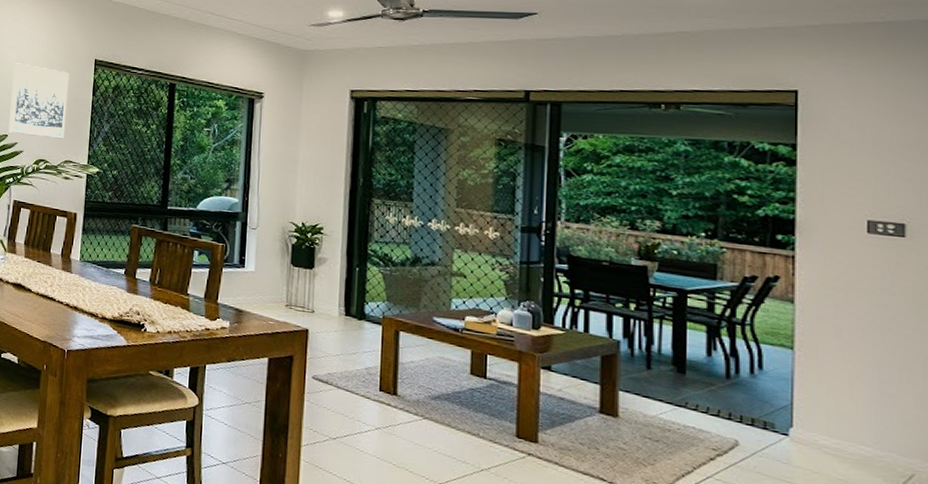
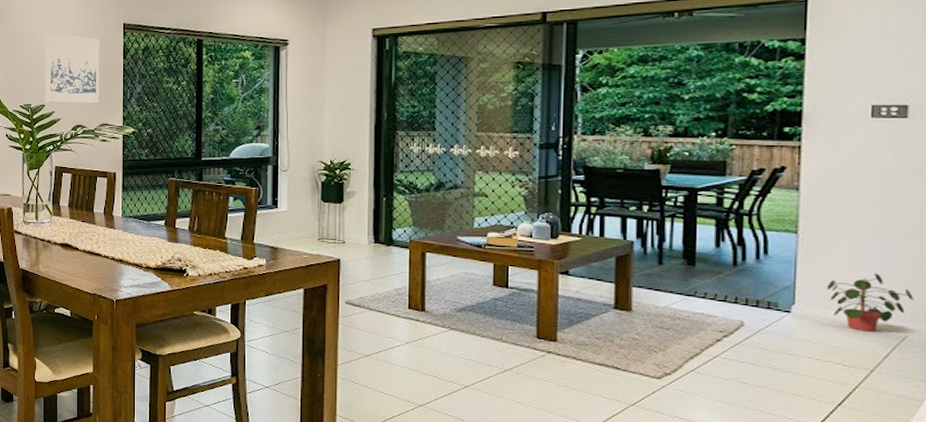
potted plant: none [826,401,919,466] -> present [826,273,913,332]

